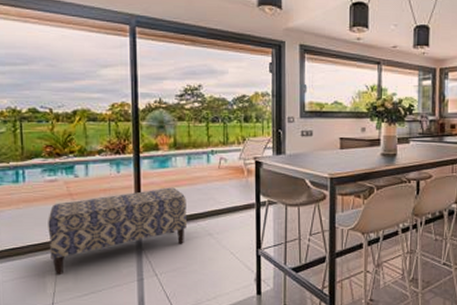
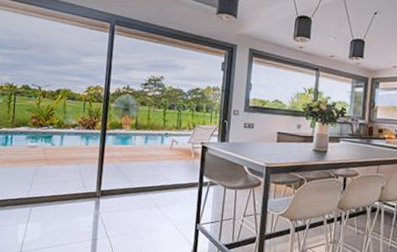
bench: present [48,187,187,276] -> none [24,161,141,228]

